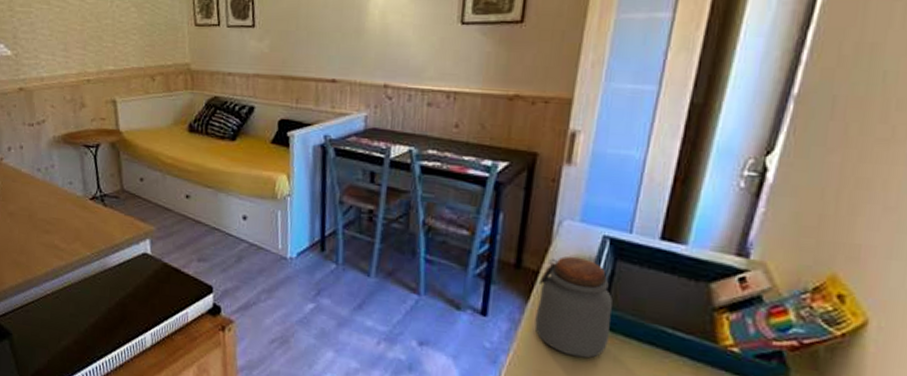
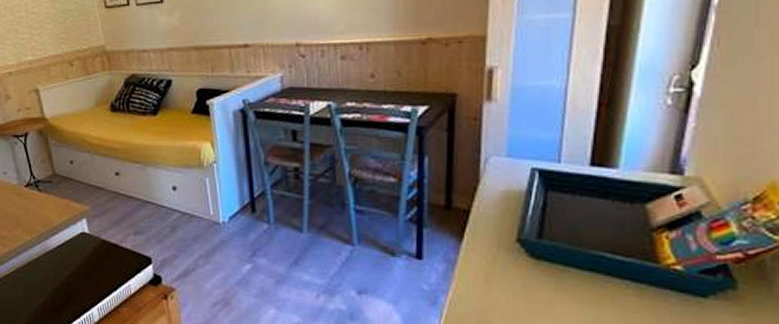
jar: present [534,256,613,359] -> none [471,191,547,291]

